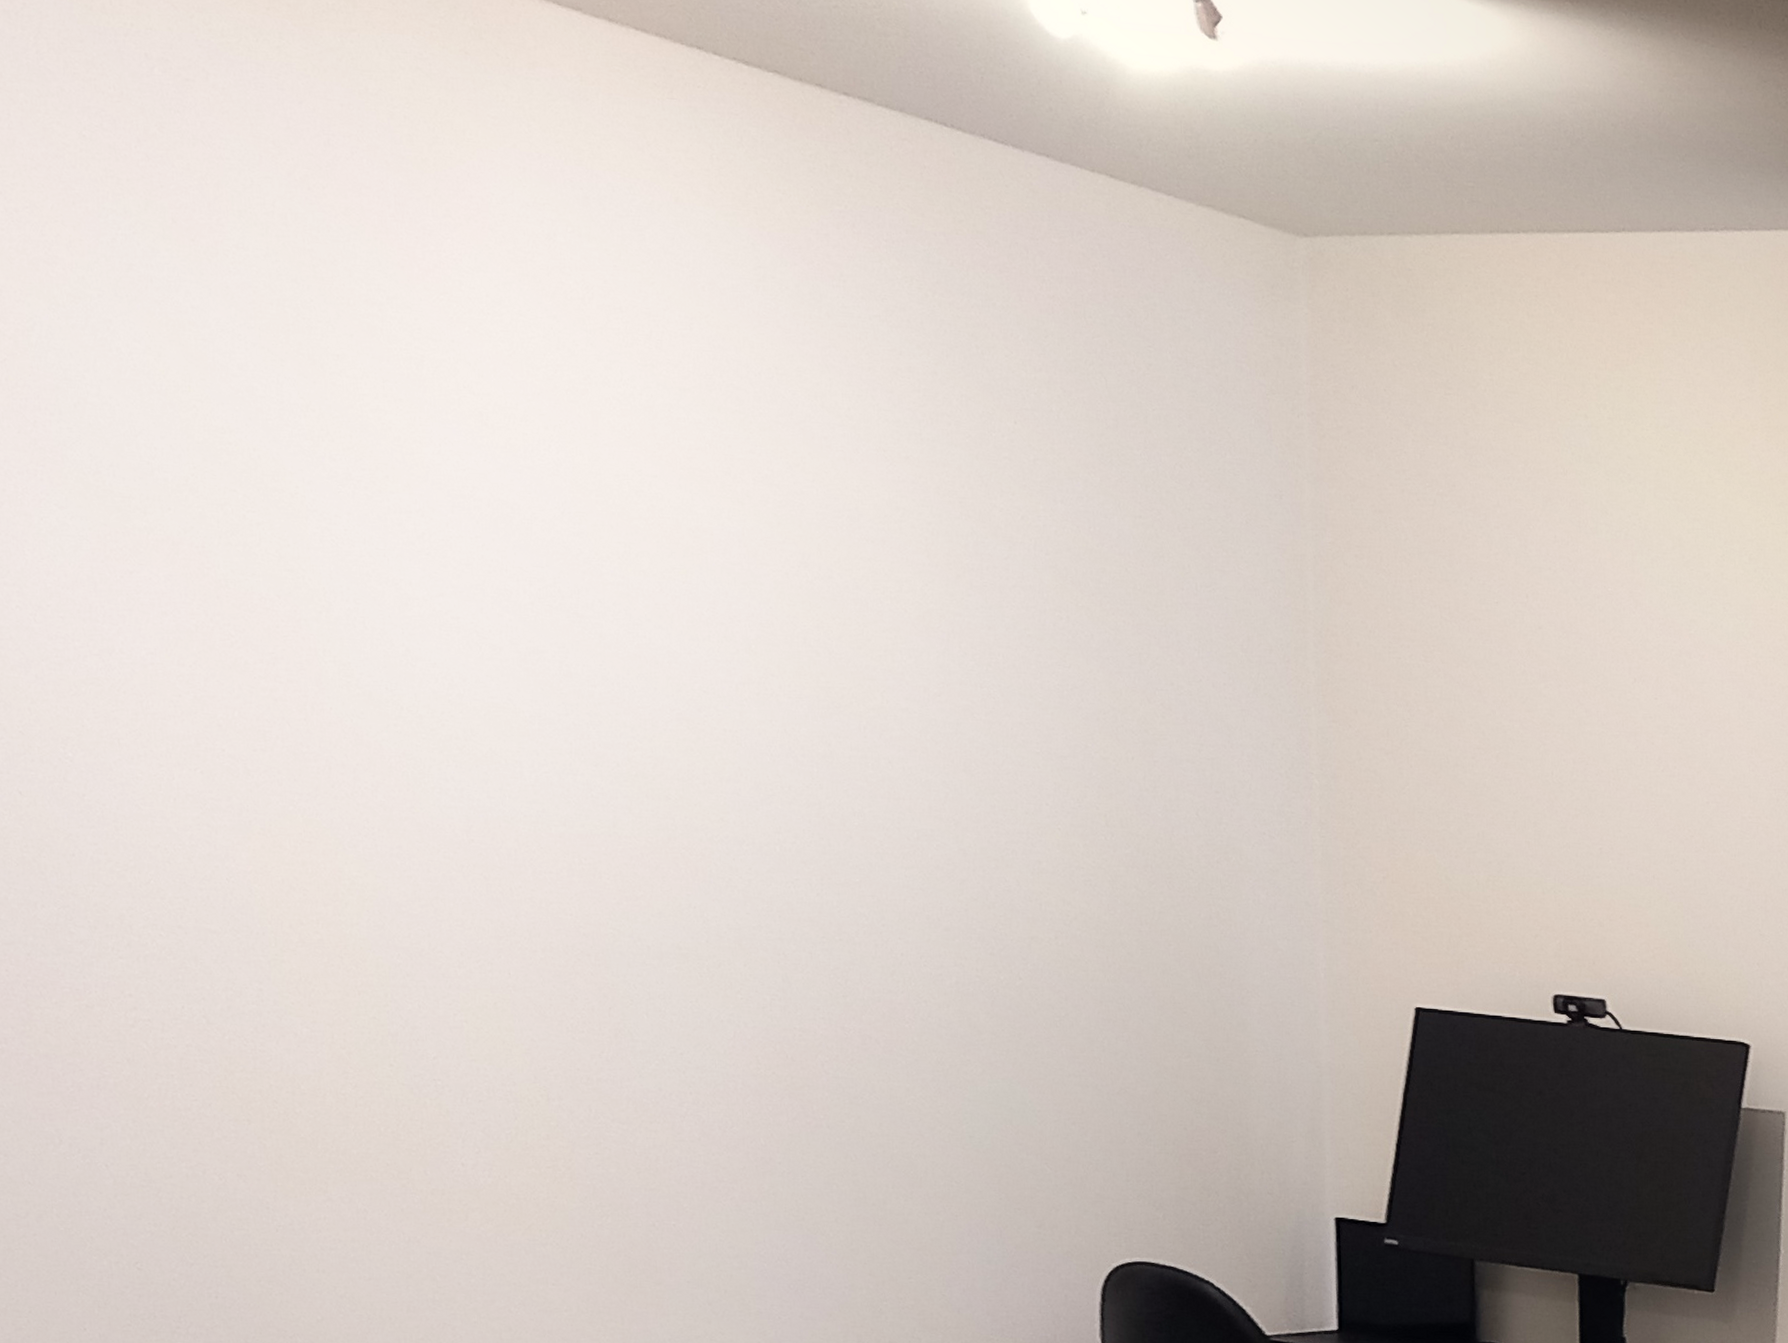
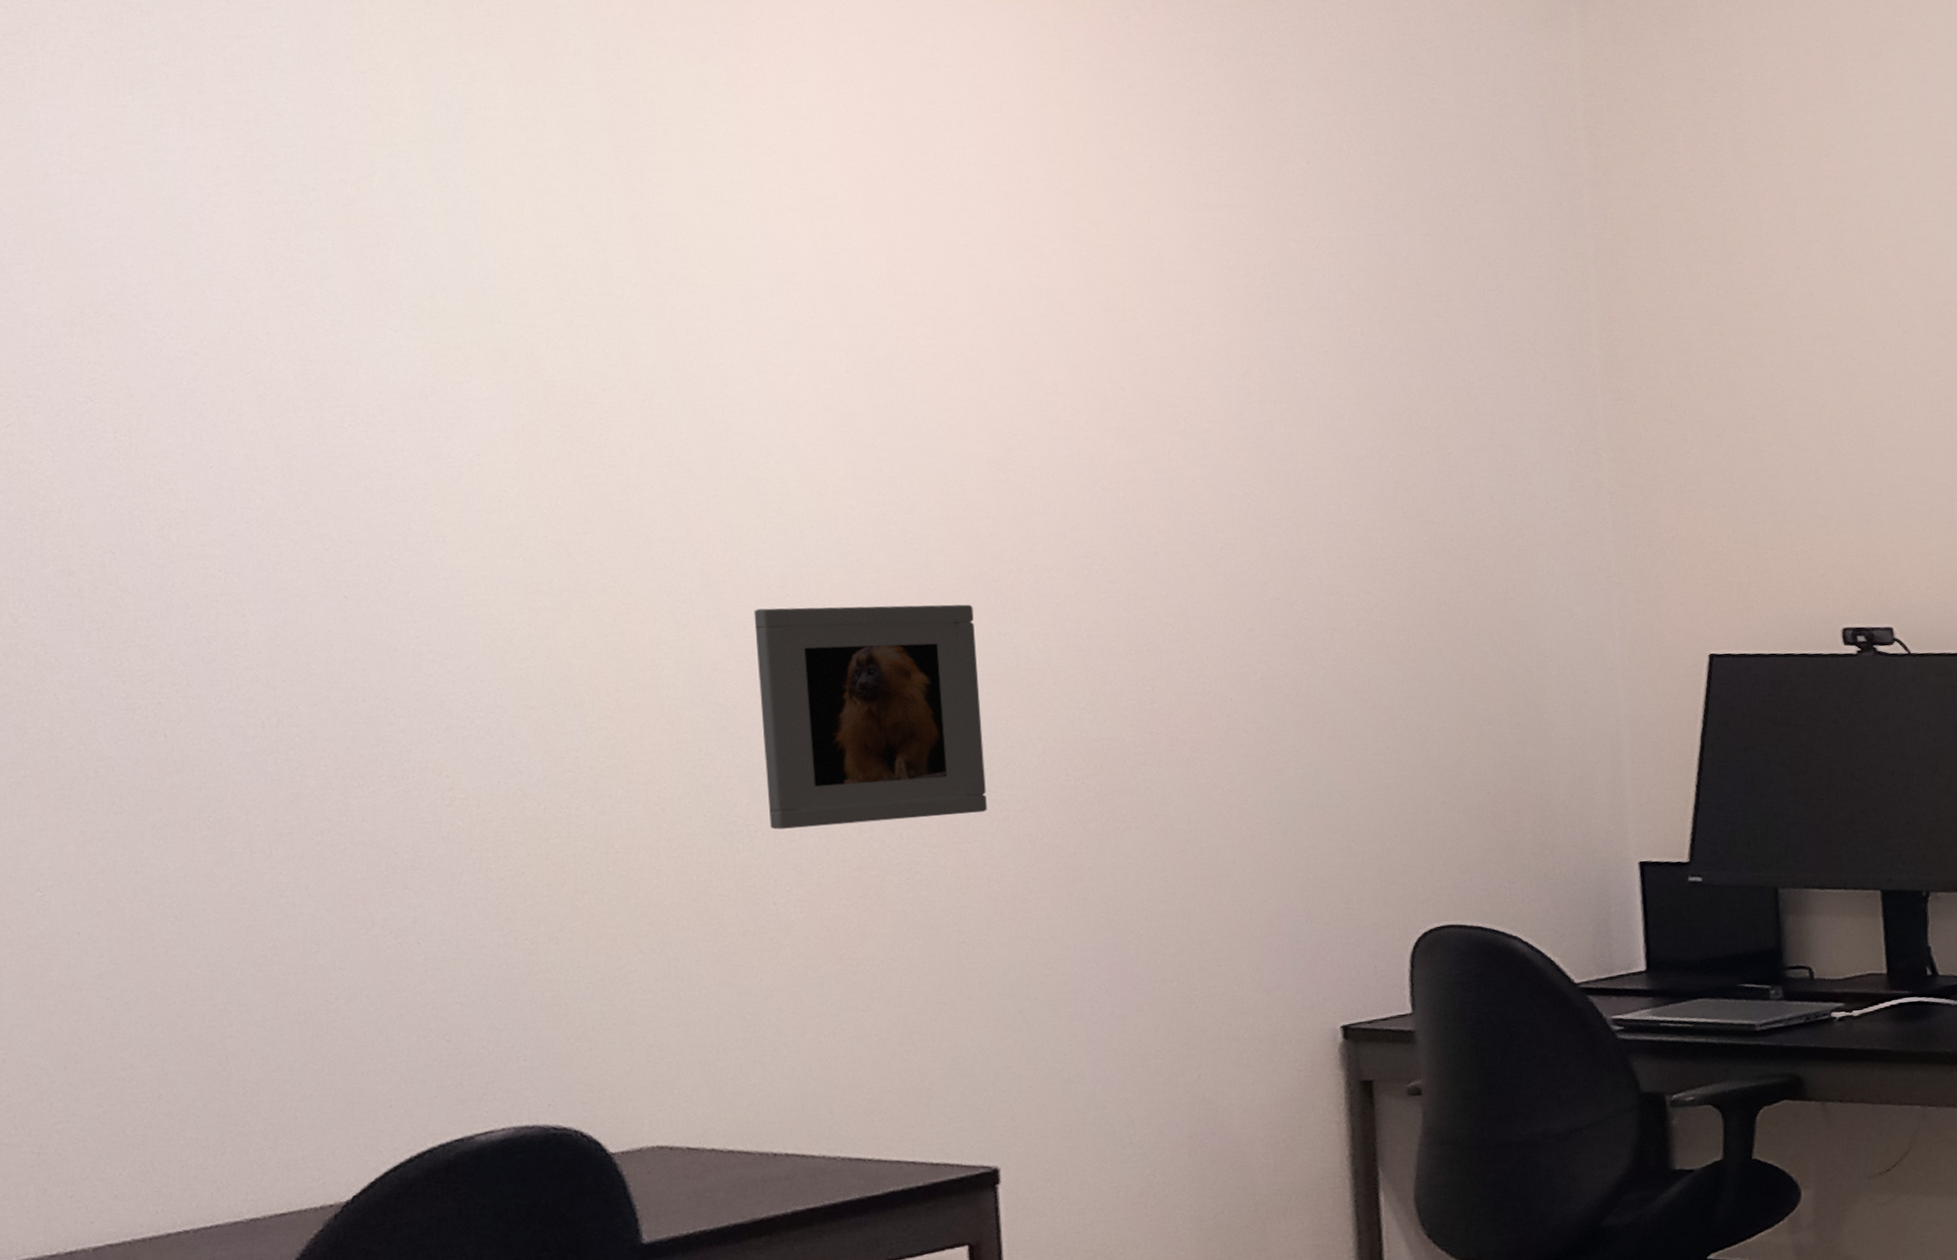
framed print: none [438,852,677,1093] -> present [753,604,987,830]

